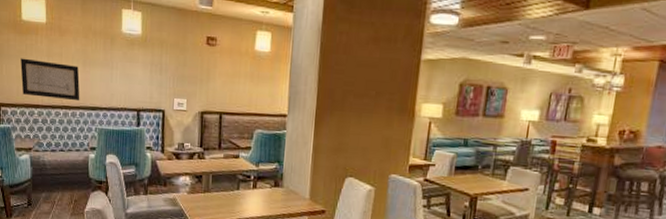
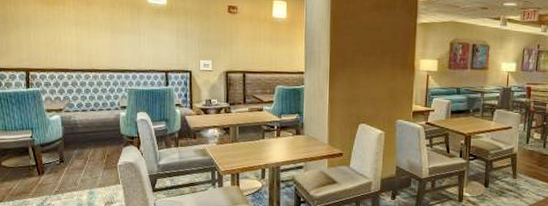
wall art: present [20,58,80,101] -> none [48,26,109,65]

